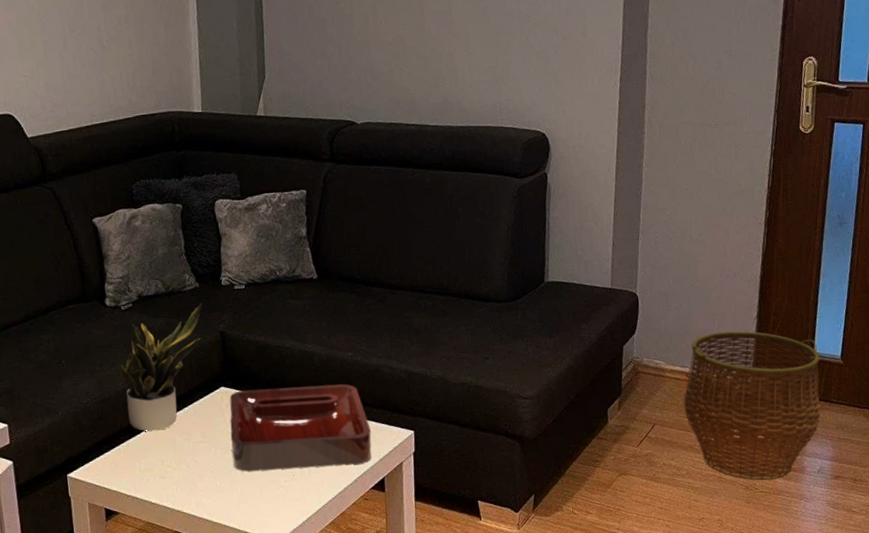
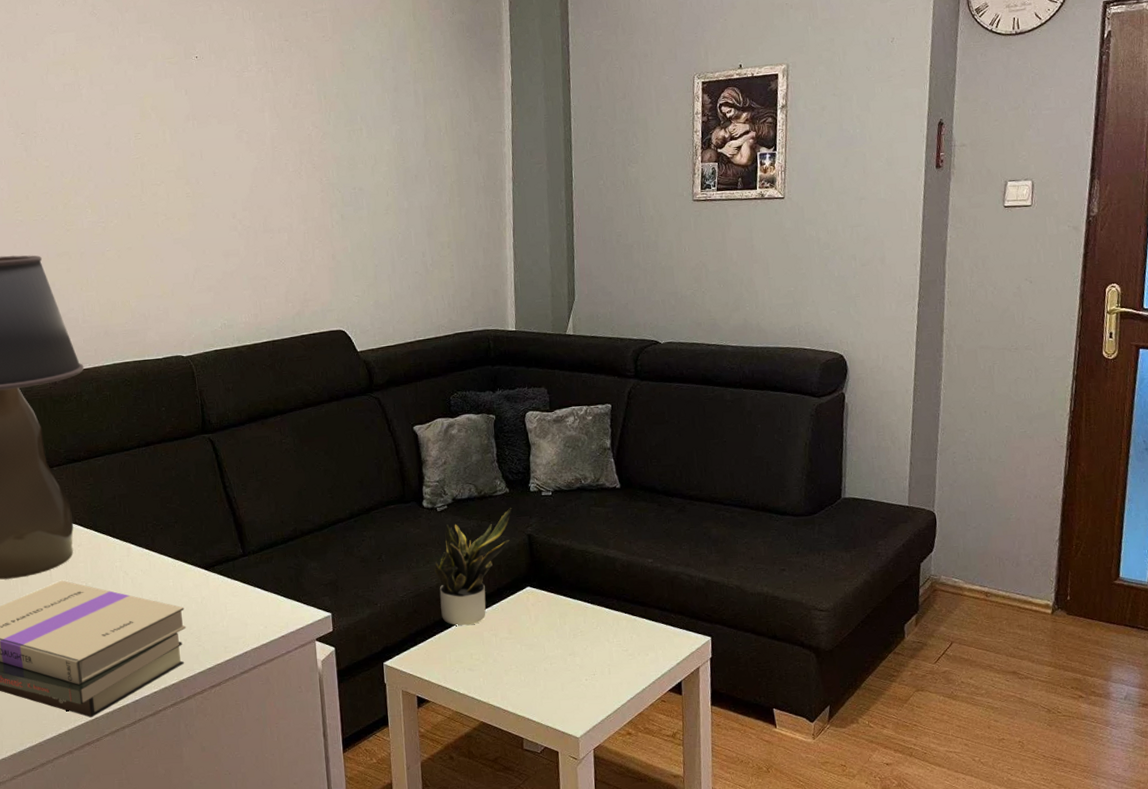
decorative tray: present [229,384,372,472] -> none [535,589,670,669]
basket: present [683,331,821,480] -> none [982,552,1127,704]

